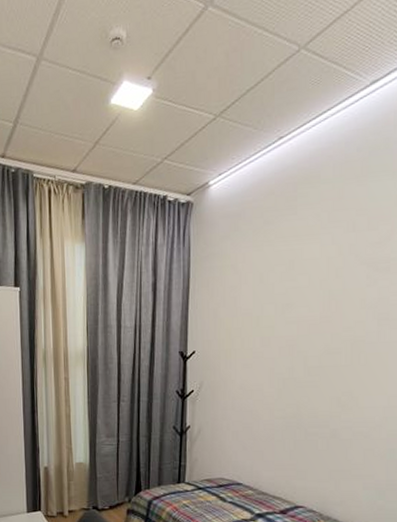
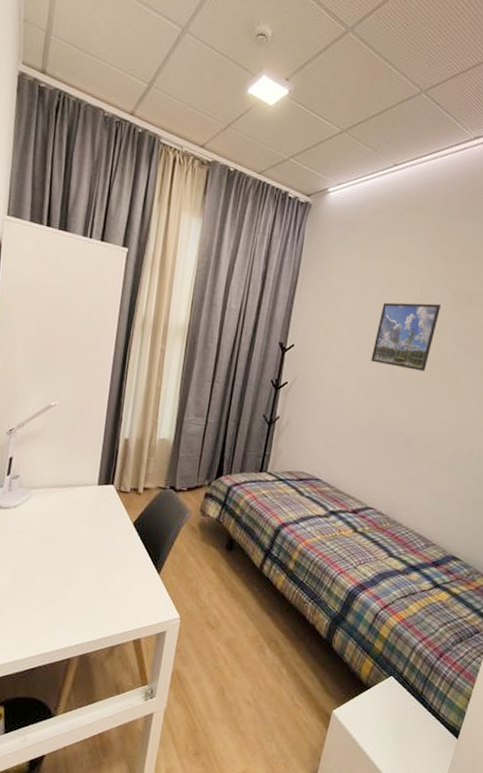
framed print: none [280,280,355,356] -> present [371,302,442,371]

